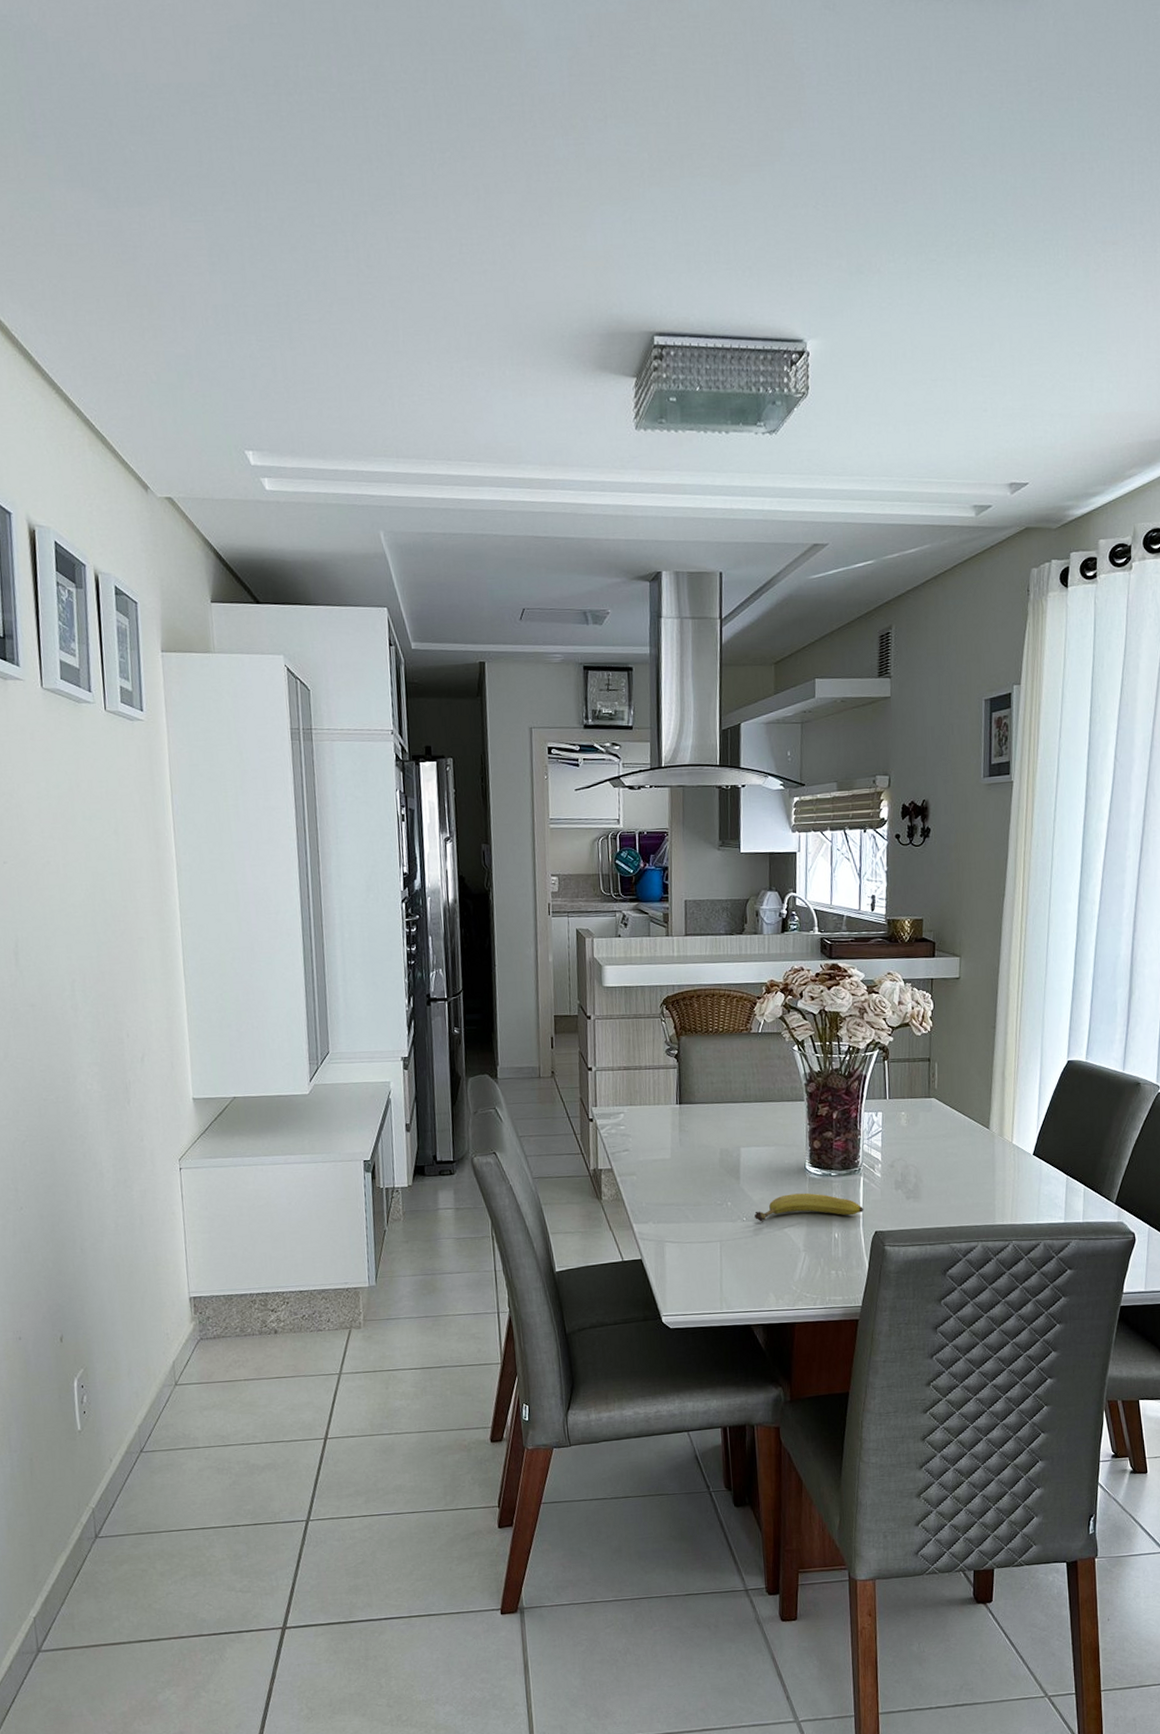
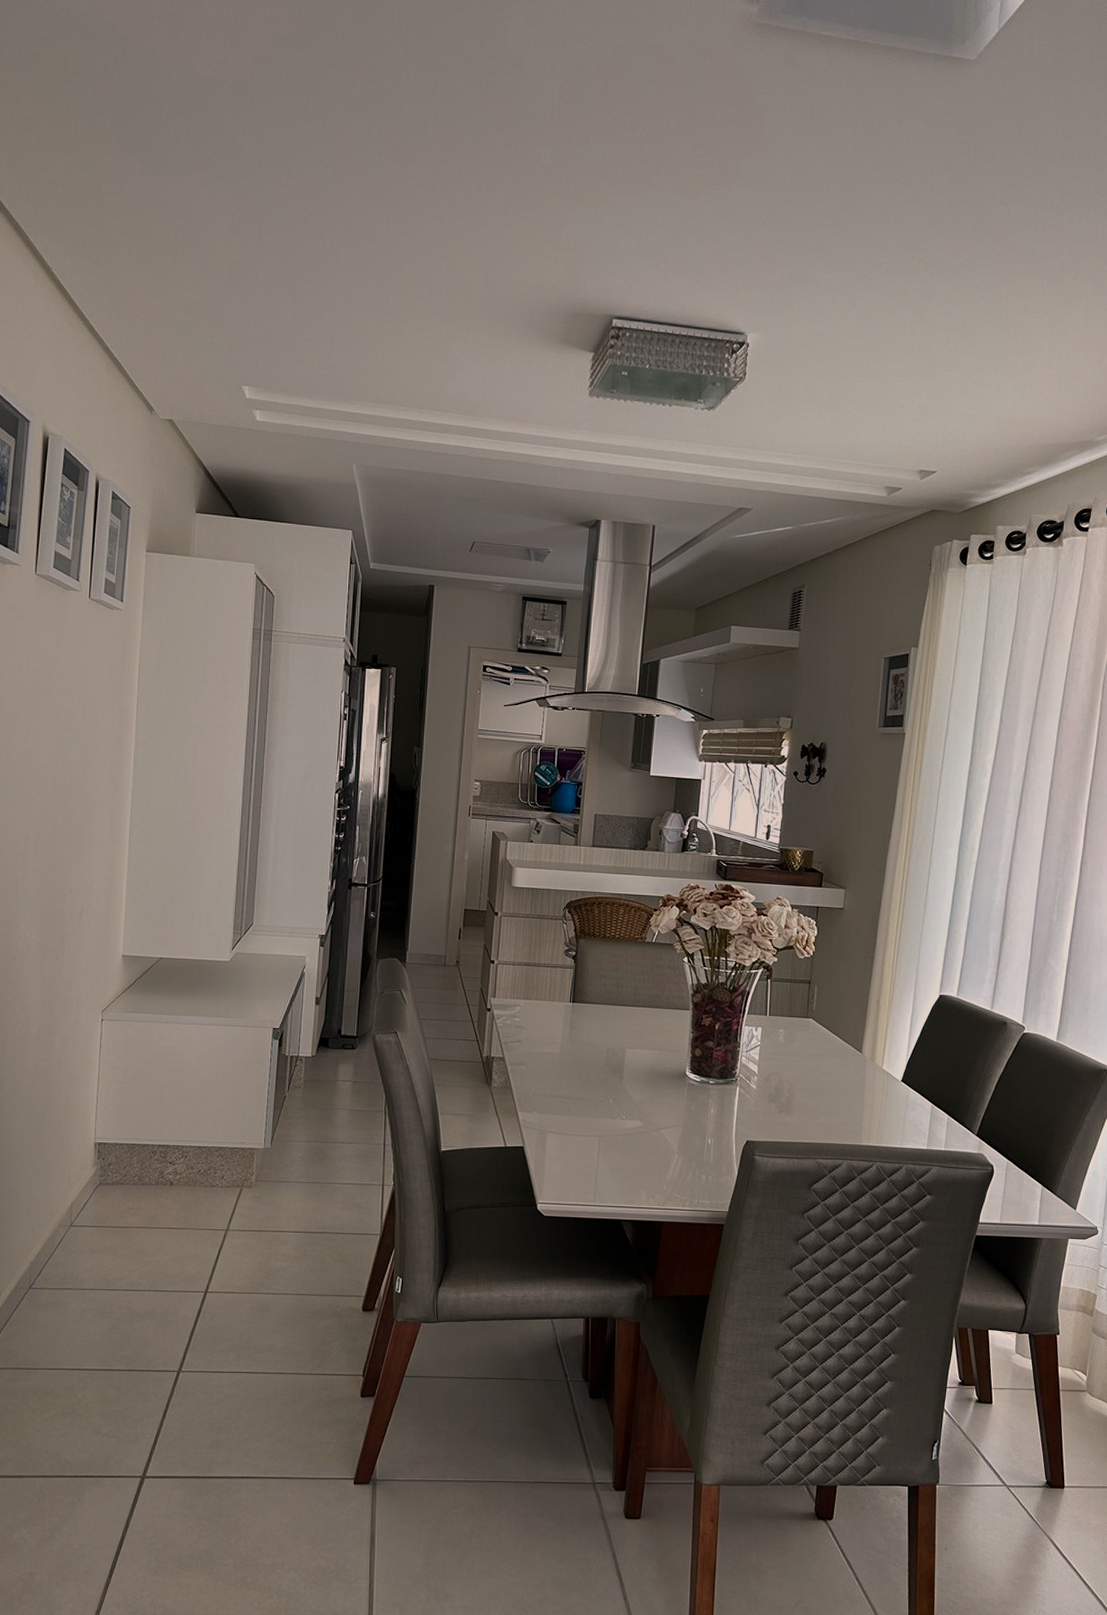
fruit: present [755,1193,864,1222] -> none [634,1097,738,1123]

